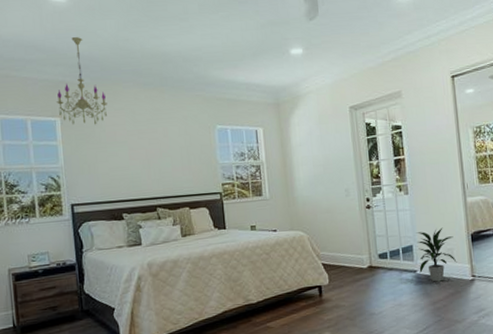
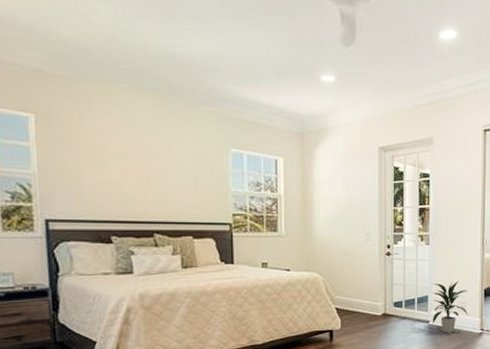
chandelier: present [57,37,107,125] -> none [31,17,98,129]

